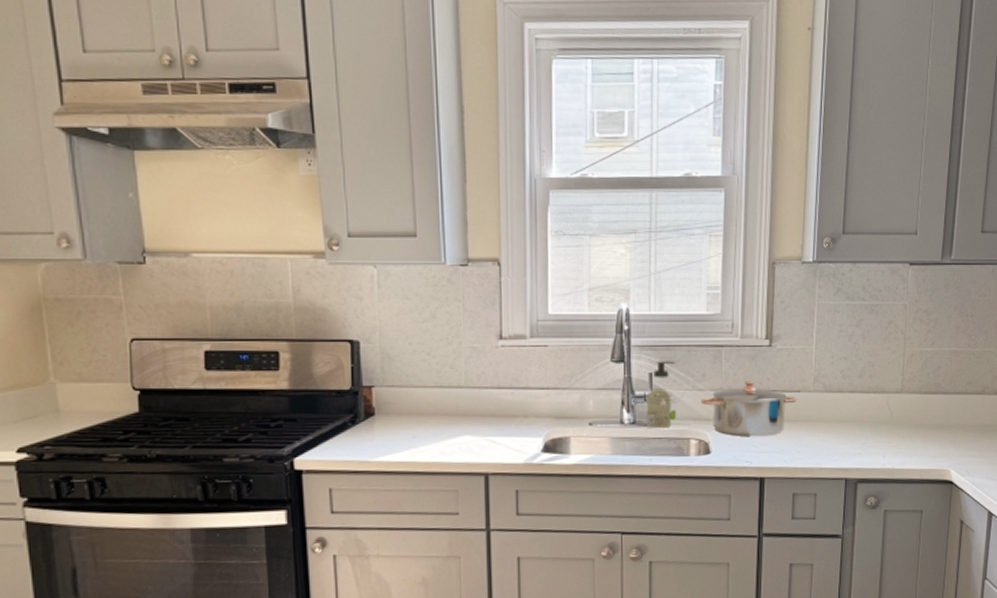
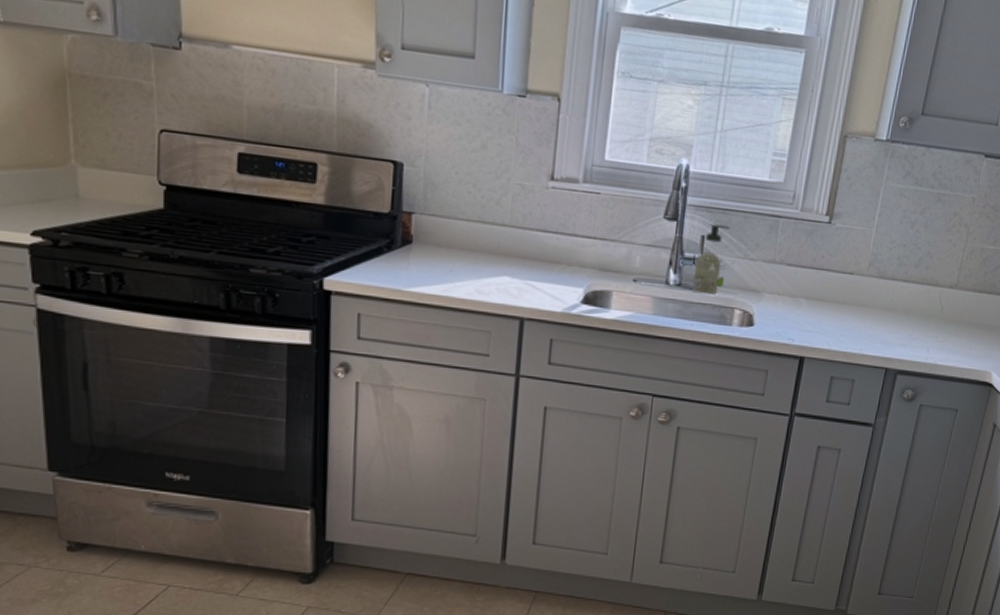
cooking pot: present [700,381,797,437] -> none [750,256,849,316]

